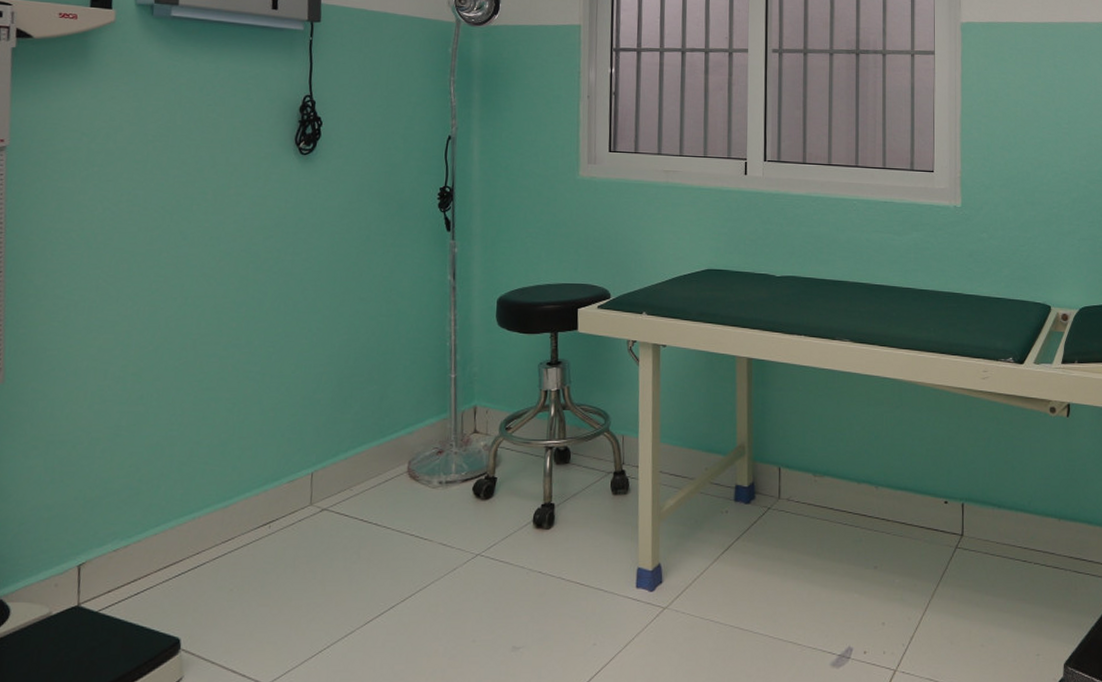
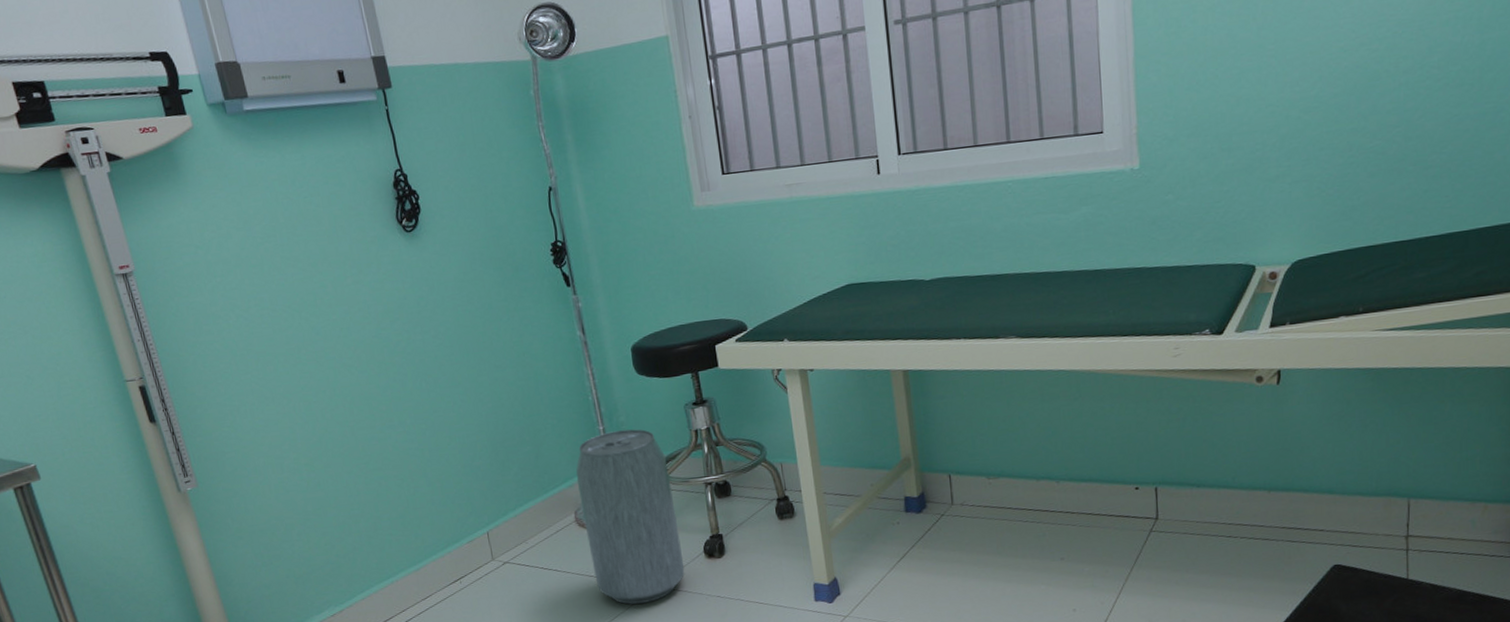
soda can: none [415,381,512,573] -> present [575,429,685,605]

